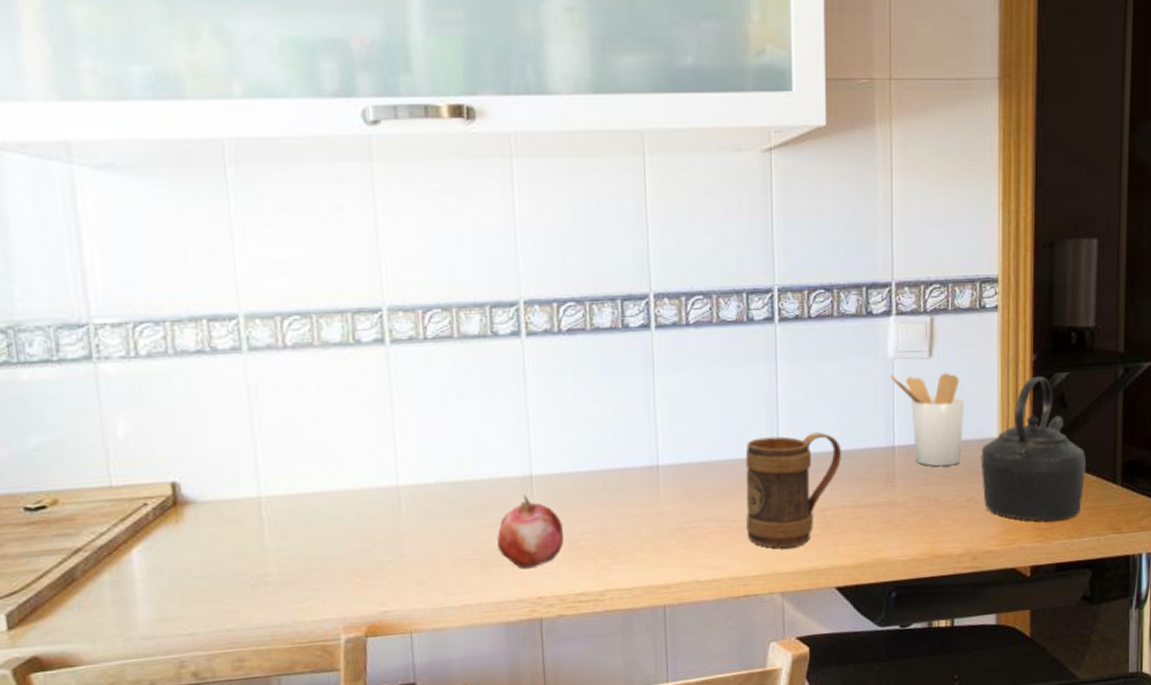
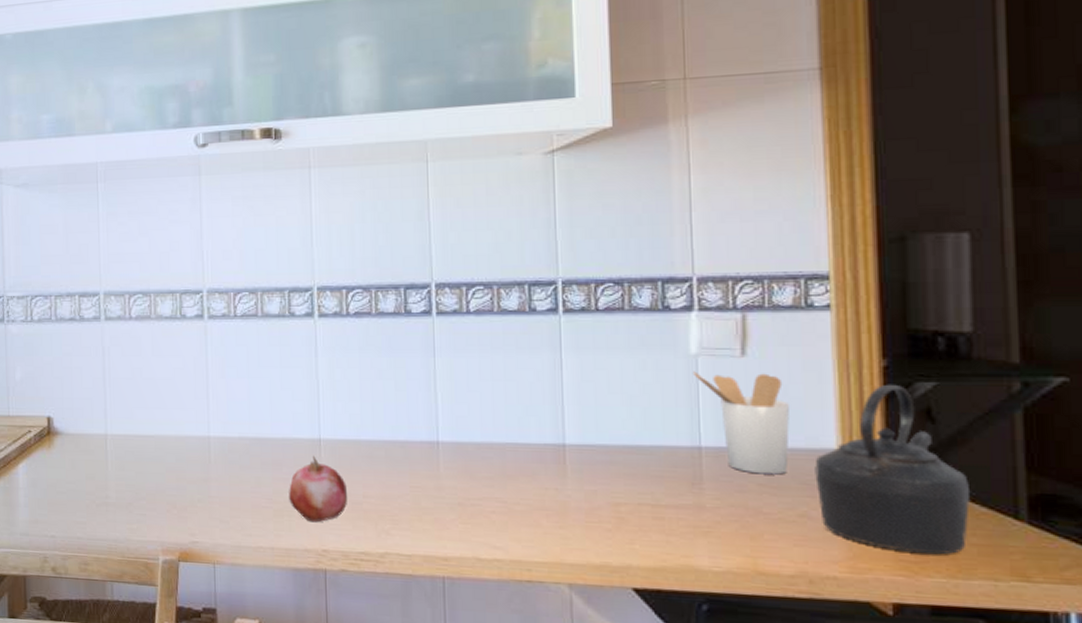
mug: present [745,432,841,548] -> none [528,424,636,540]

